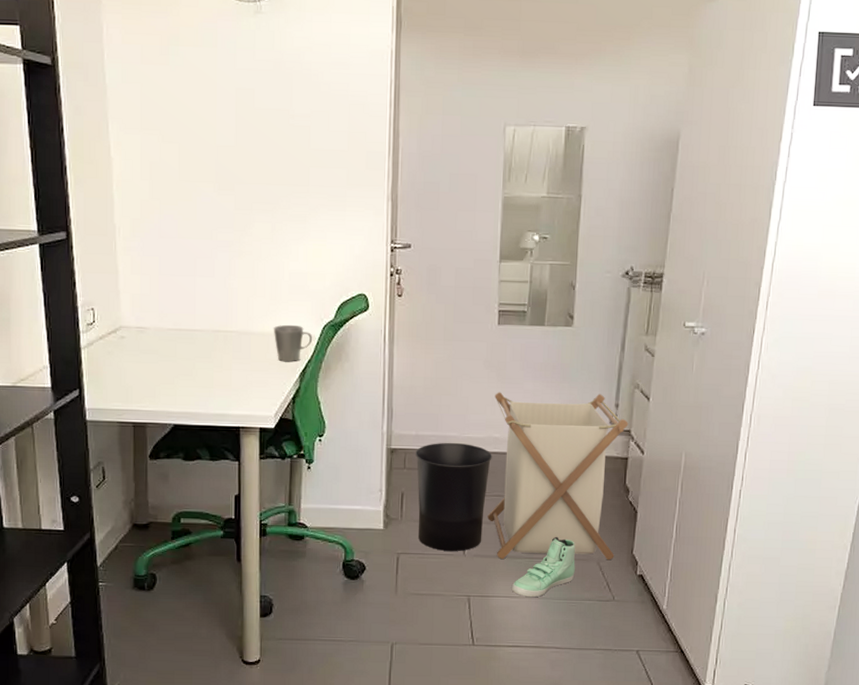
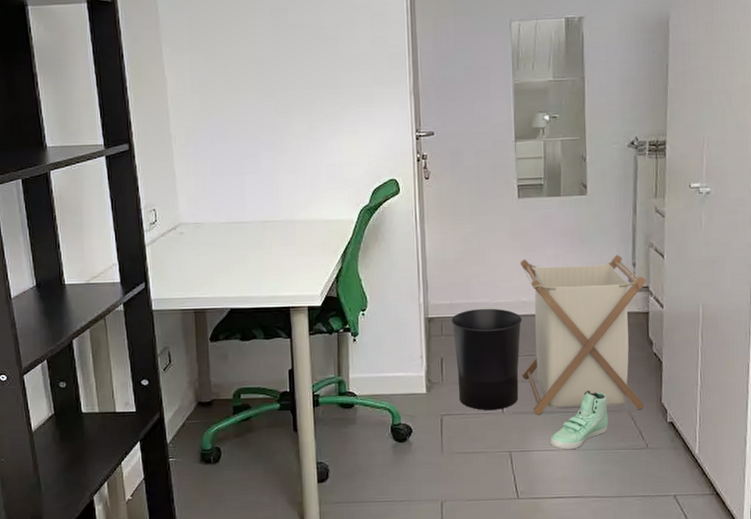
mug: present [273,324,313,362] -> none [315,211,351,245]

